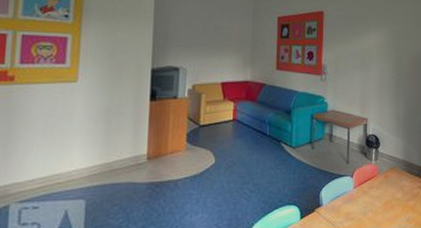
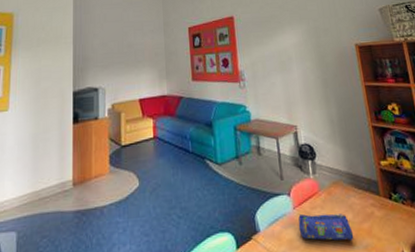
pencil case: none [356,192,400,214] -> present [298,213,354,241]

